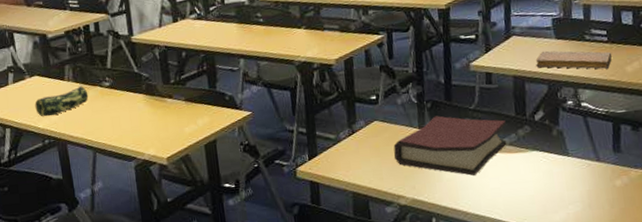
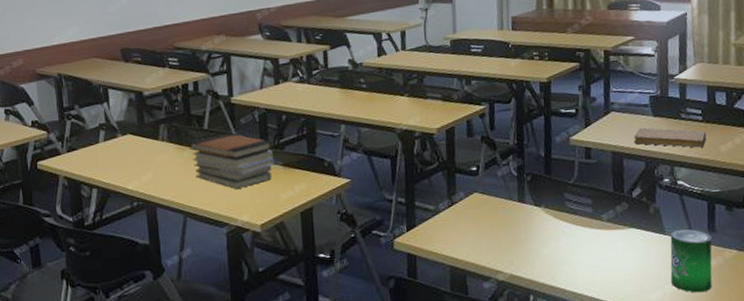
pencil case: present [35,85,89,117] -> none [125,146,183,178]
book stack: none [93,71,177,125] -> present [188,133,275,190]
hardback book: present [393,116,507,176] -> none [492,189,605,252]
beverage can: none [573,150,618,212] -> present [670,229,713,293]

